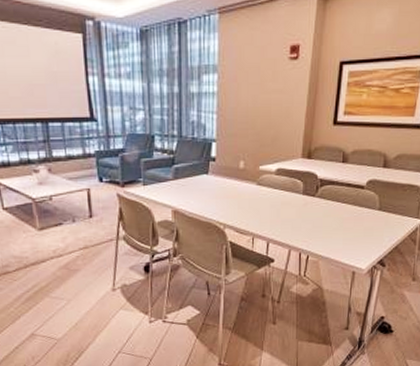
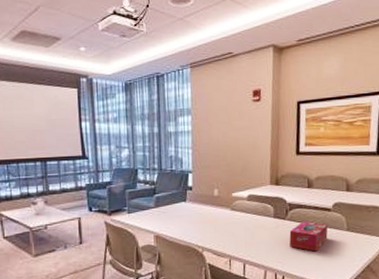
tissue box: none [317,199,360,231] -> present [289,221,328,252]

